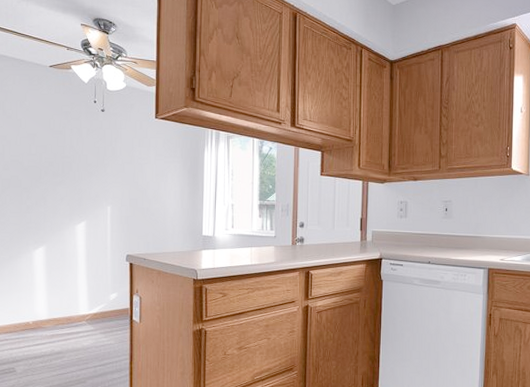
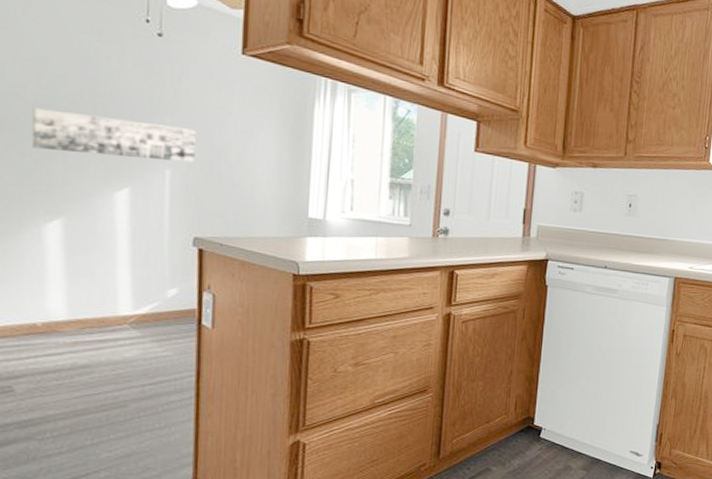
wall art: none [26,170,127,199] -> present [31,108,196,162]

